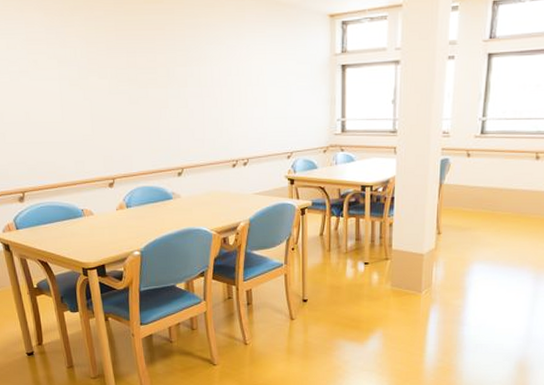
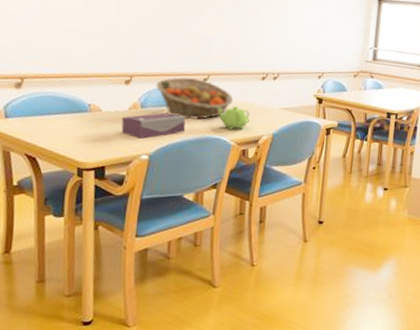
tissue box: none [112,210,168,236] -> present [121,112,186,139]
fruit basket: none [136,173,208,213] -> present [155,77,234,120]
teapot: none [194,197,226,220] -> present [217,106,250,130]

